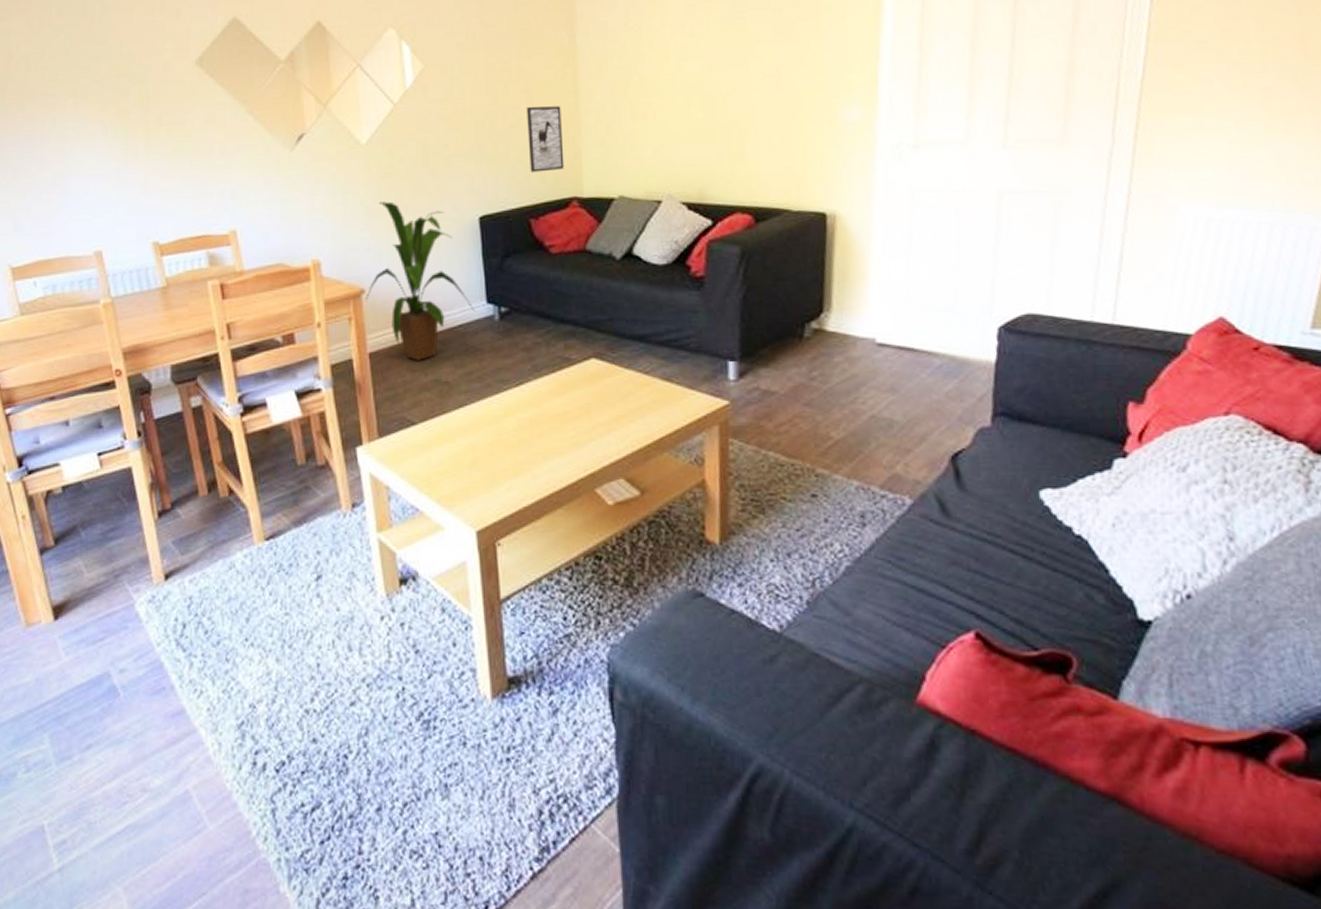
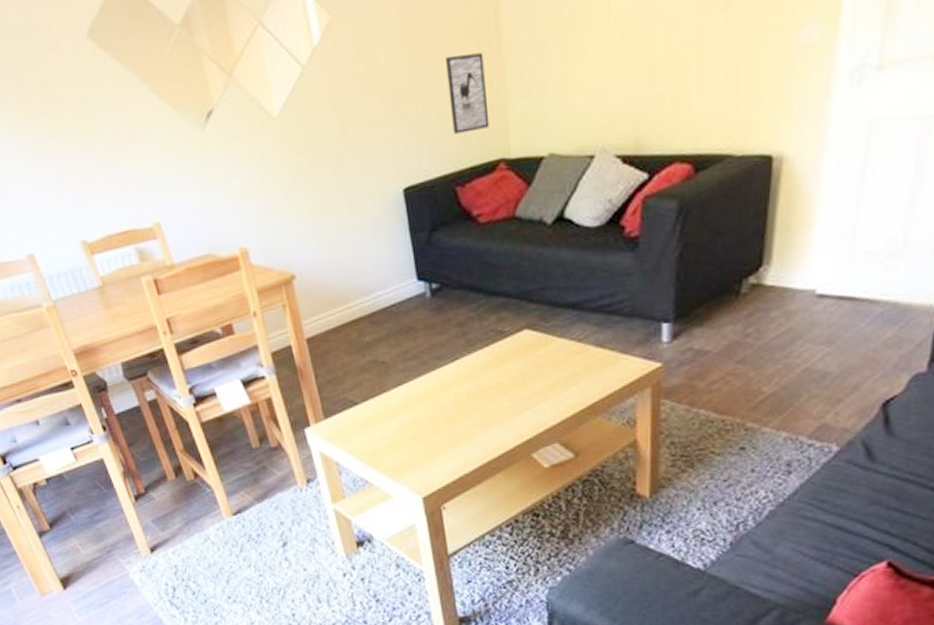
house plant: present [365,201,475,361] -> none [296,179,406,343]

